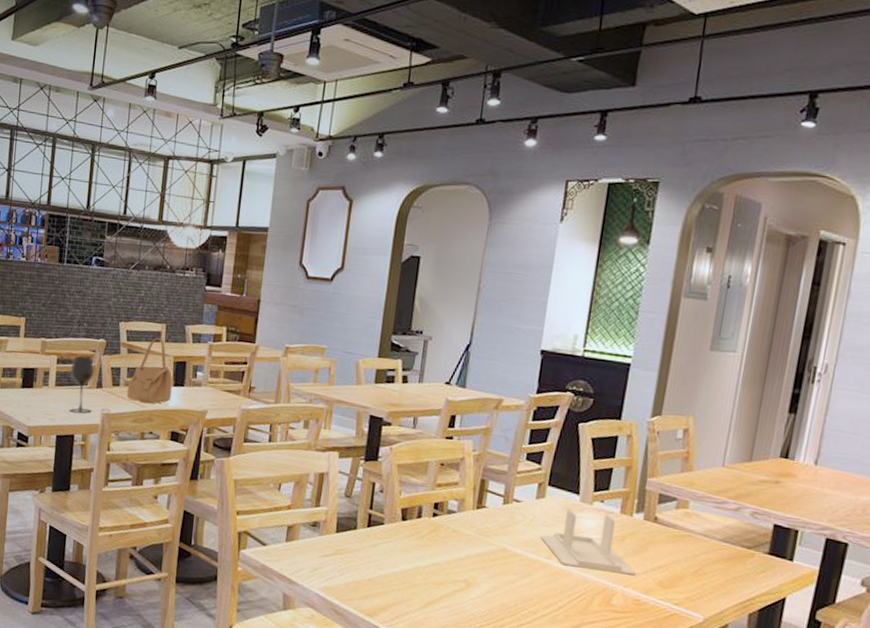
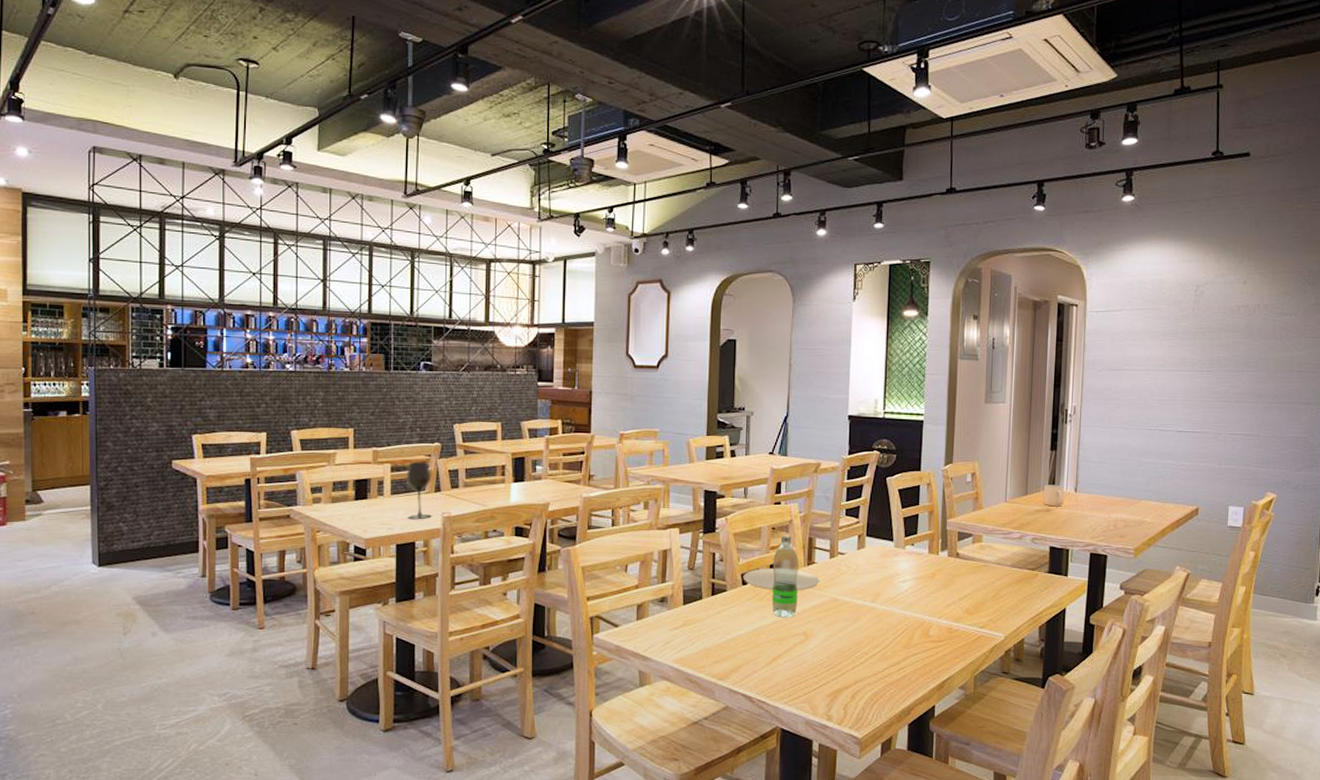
handbag: present [126,337,173,404] -> none [466,435,513,501]
plate: none [403,505,489,535] -> present [743,567,820,590]
bottle: none [432,474,467,562] -> present [771,536,798,618]
napkin holder: present [541,509,635,576] -> none [865,556,946,607]
mug: none [771,452,801,480] -> present [1043,485,1064,507]

